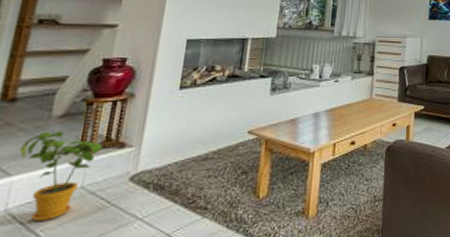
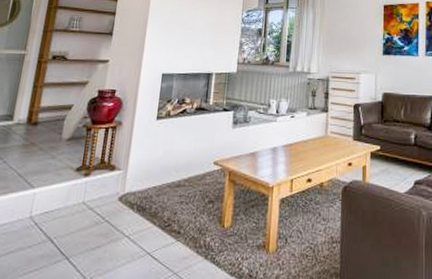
house plant: present [19,131,103,221] -> none [39,152,98,229]

